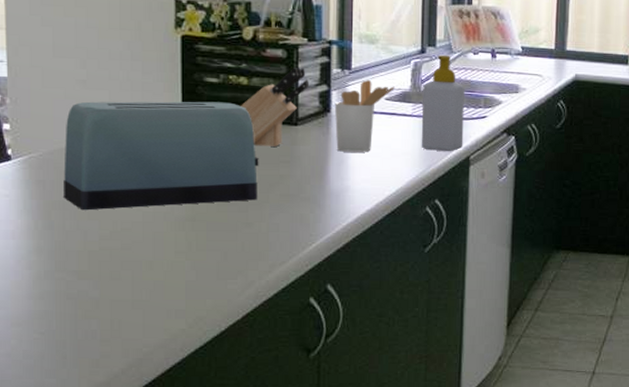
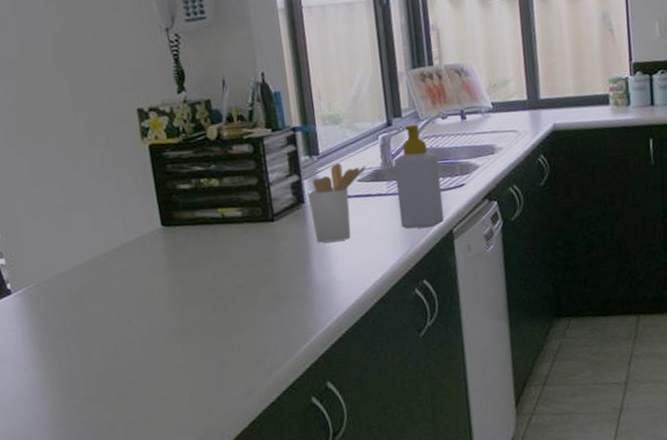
toaster: present [63,101,259,211] -> none [55,207,246,336]
knife block: present [241,68,310,147] -> none [216,160,280,249]

